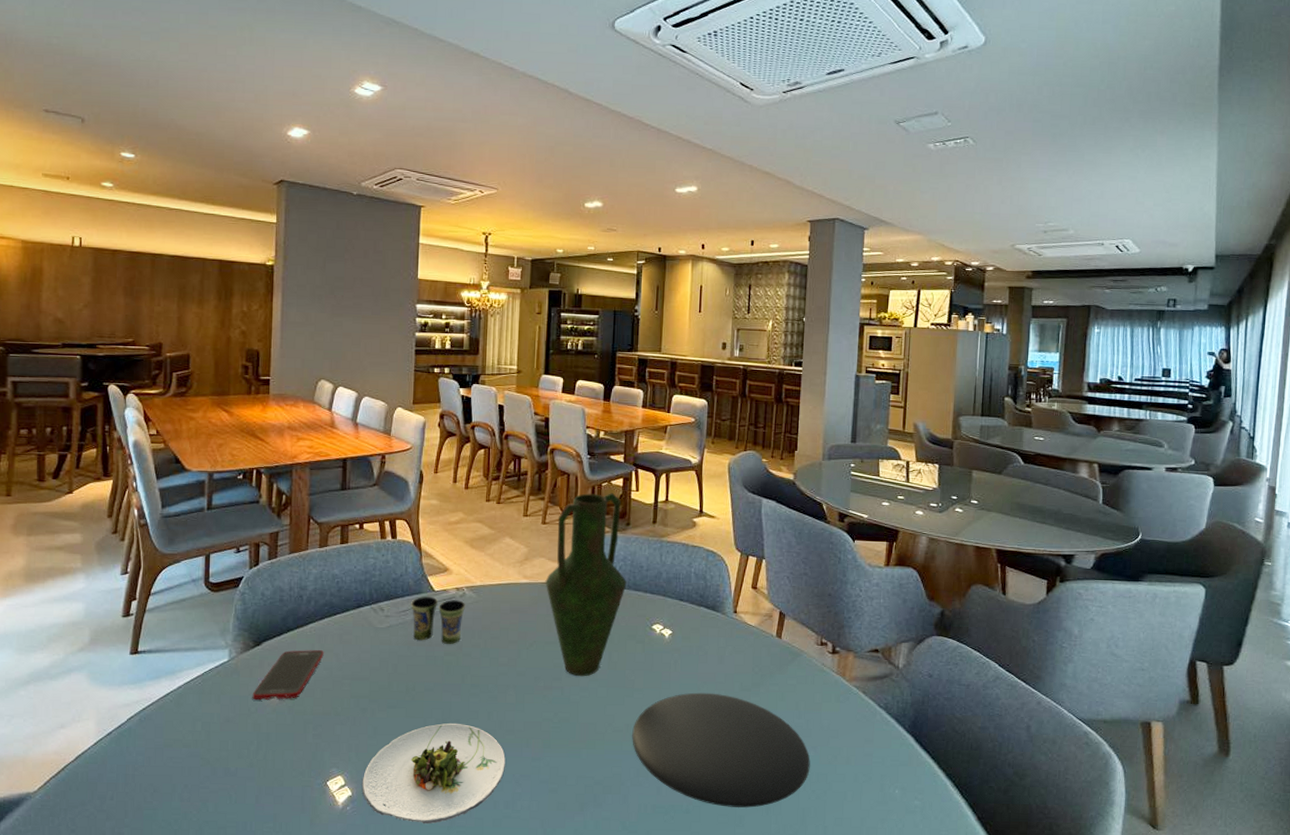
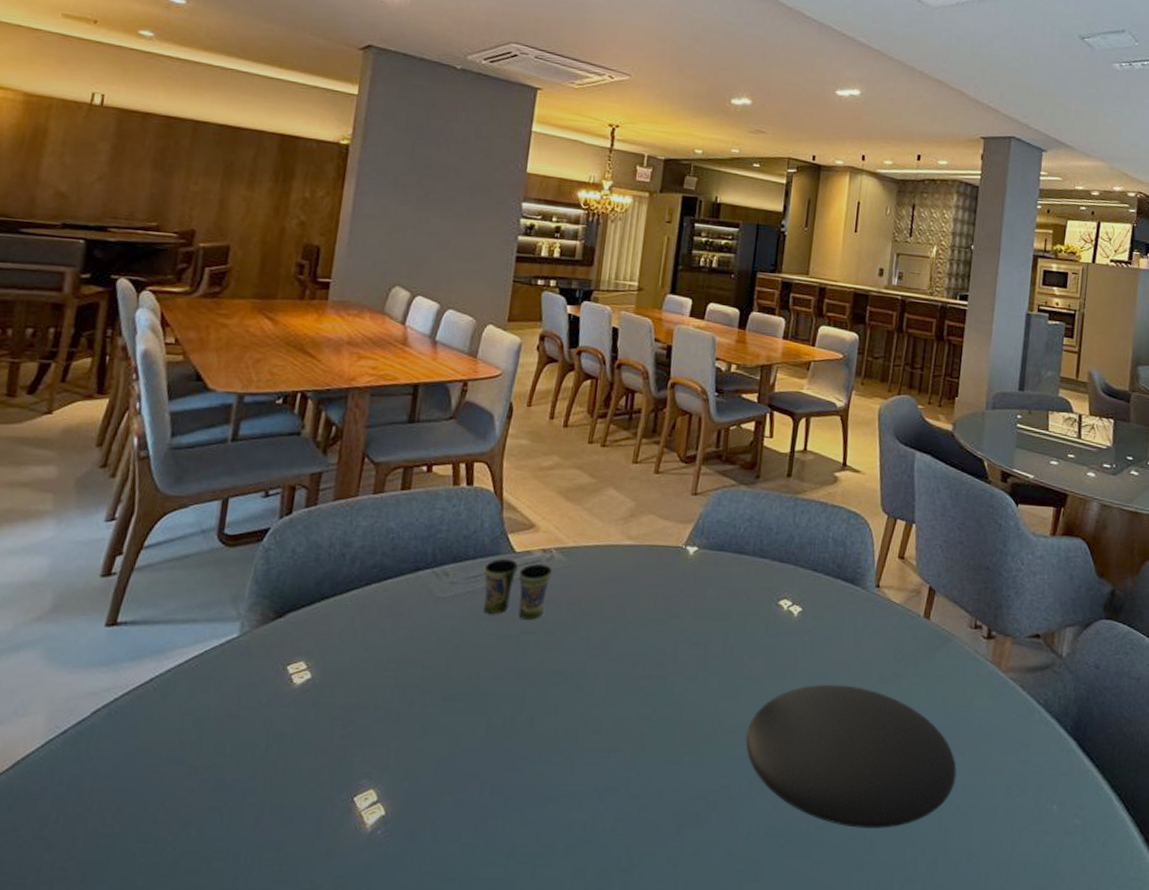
cell phone: present [252,650,324,701] -> none [265,624,367,689]
salad plate: present [361,723,505,824] -> none [399,721,588,853]
vase: present [545,493,627,677] -> none [653,438,752,663]

